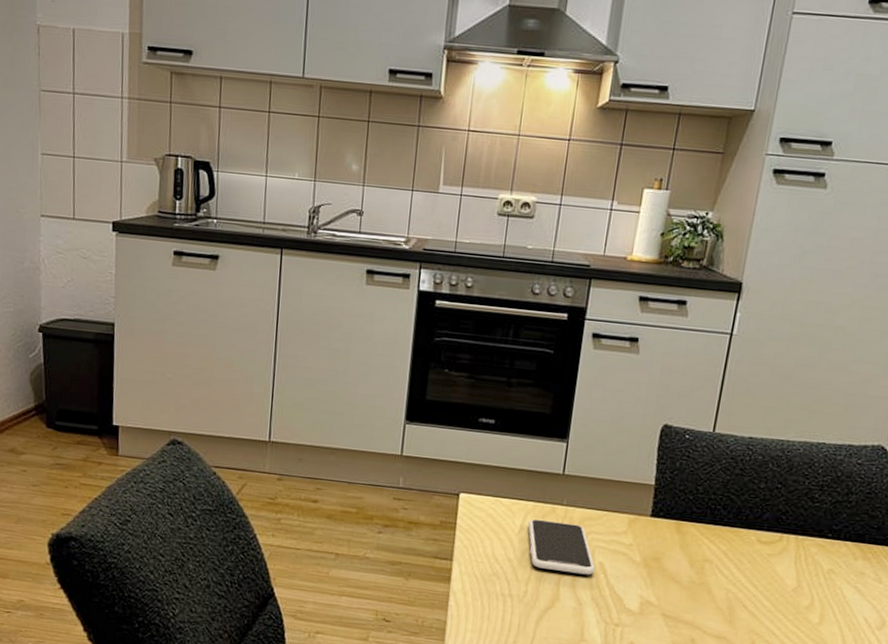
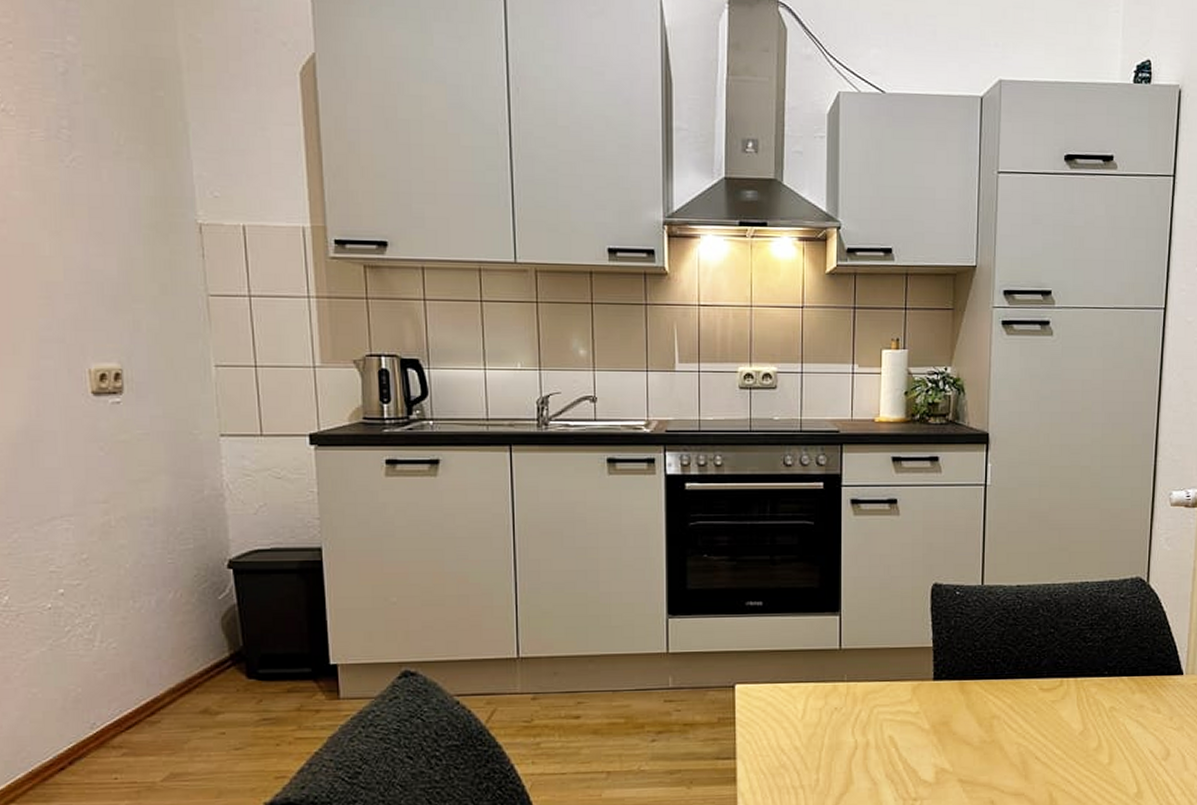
smartphone: present [528,518,595,575] -> none [811,700,885,752]

